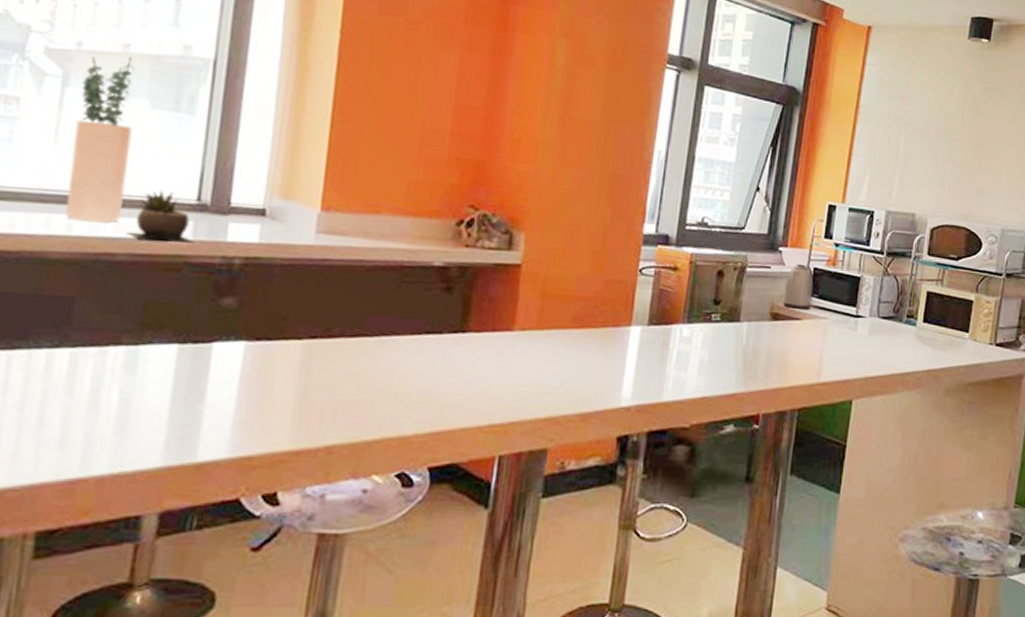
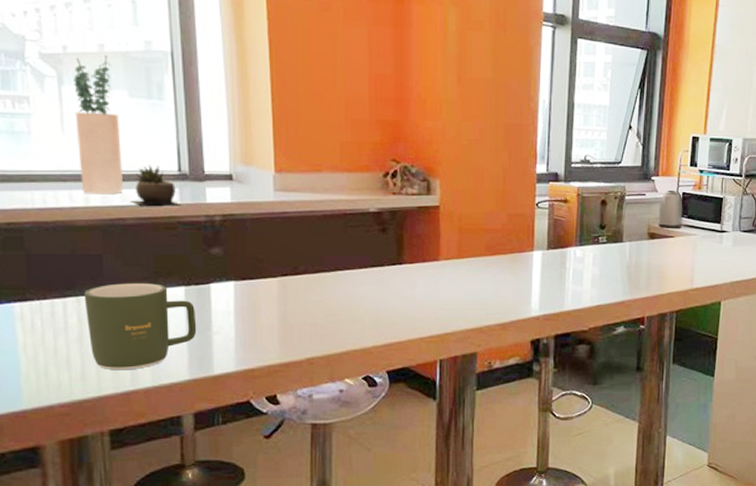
mug: none [33,334,187,451] -> present [84,282,197,371]

